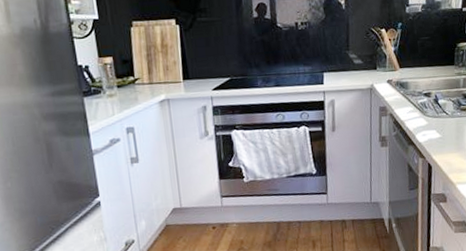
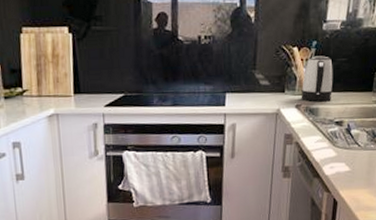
kettle: none [391,35,419,76] -> present [301,56,333,101]

